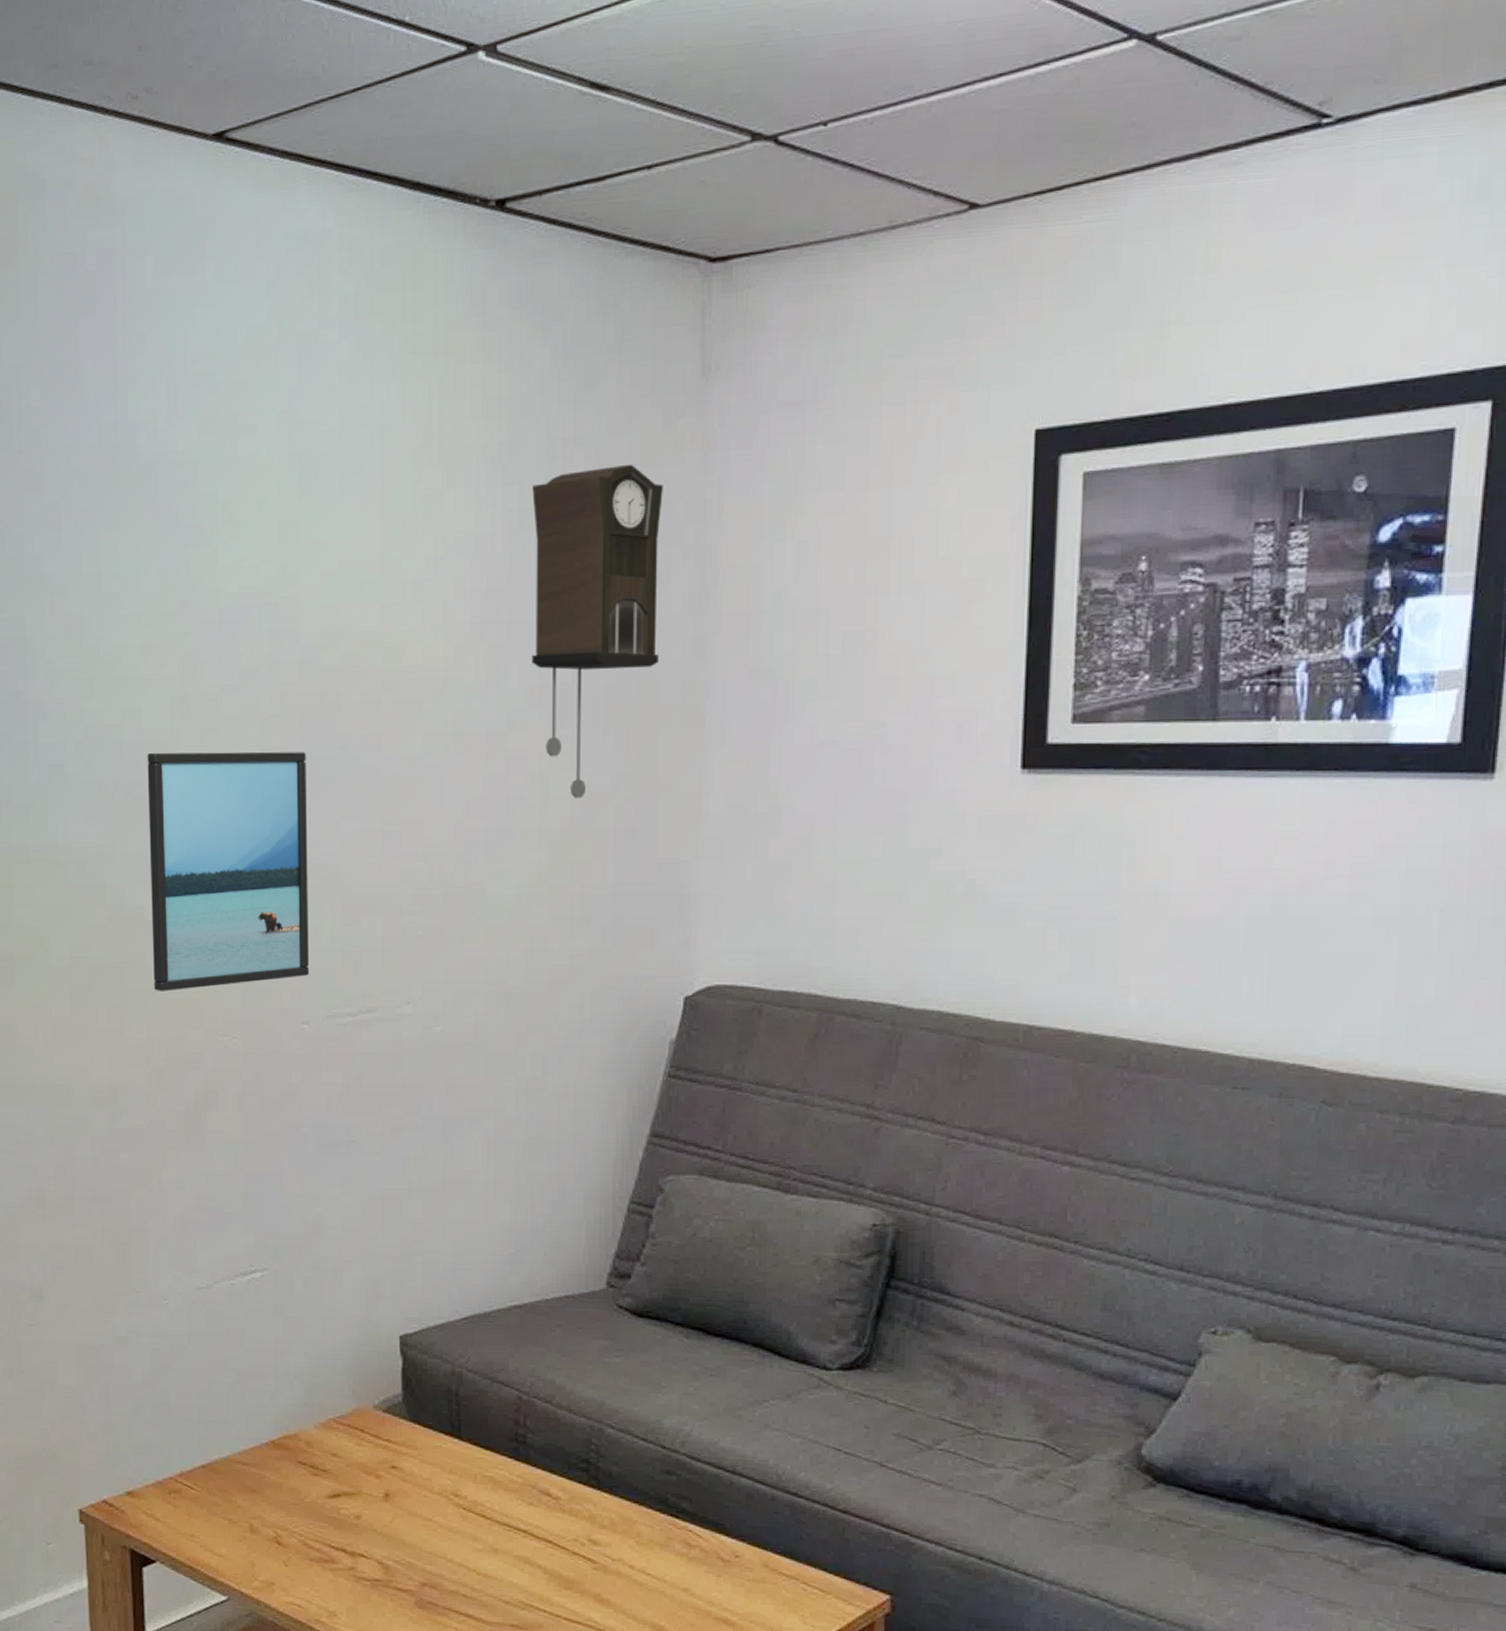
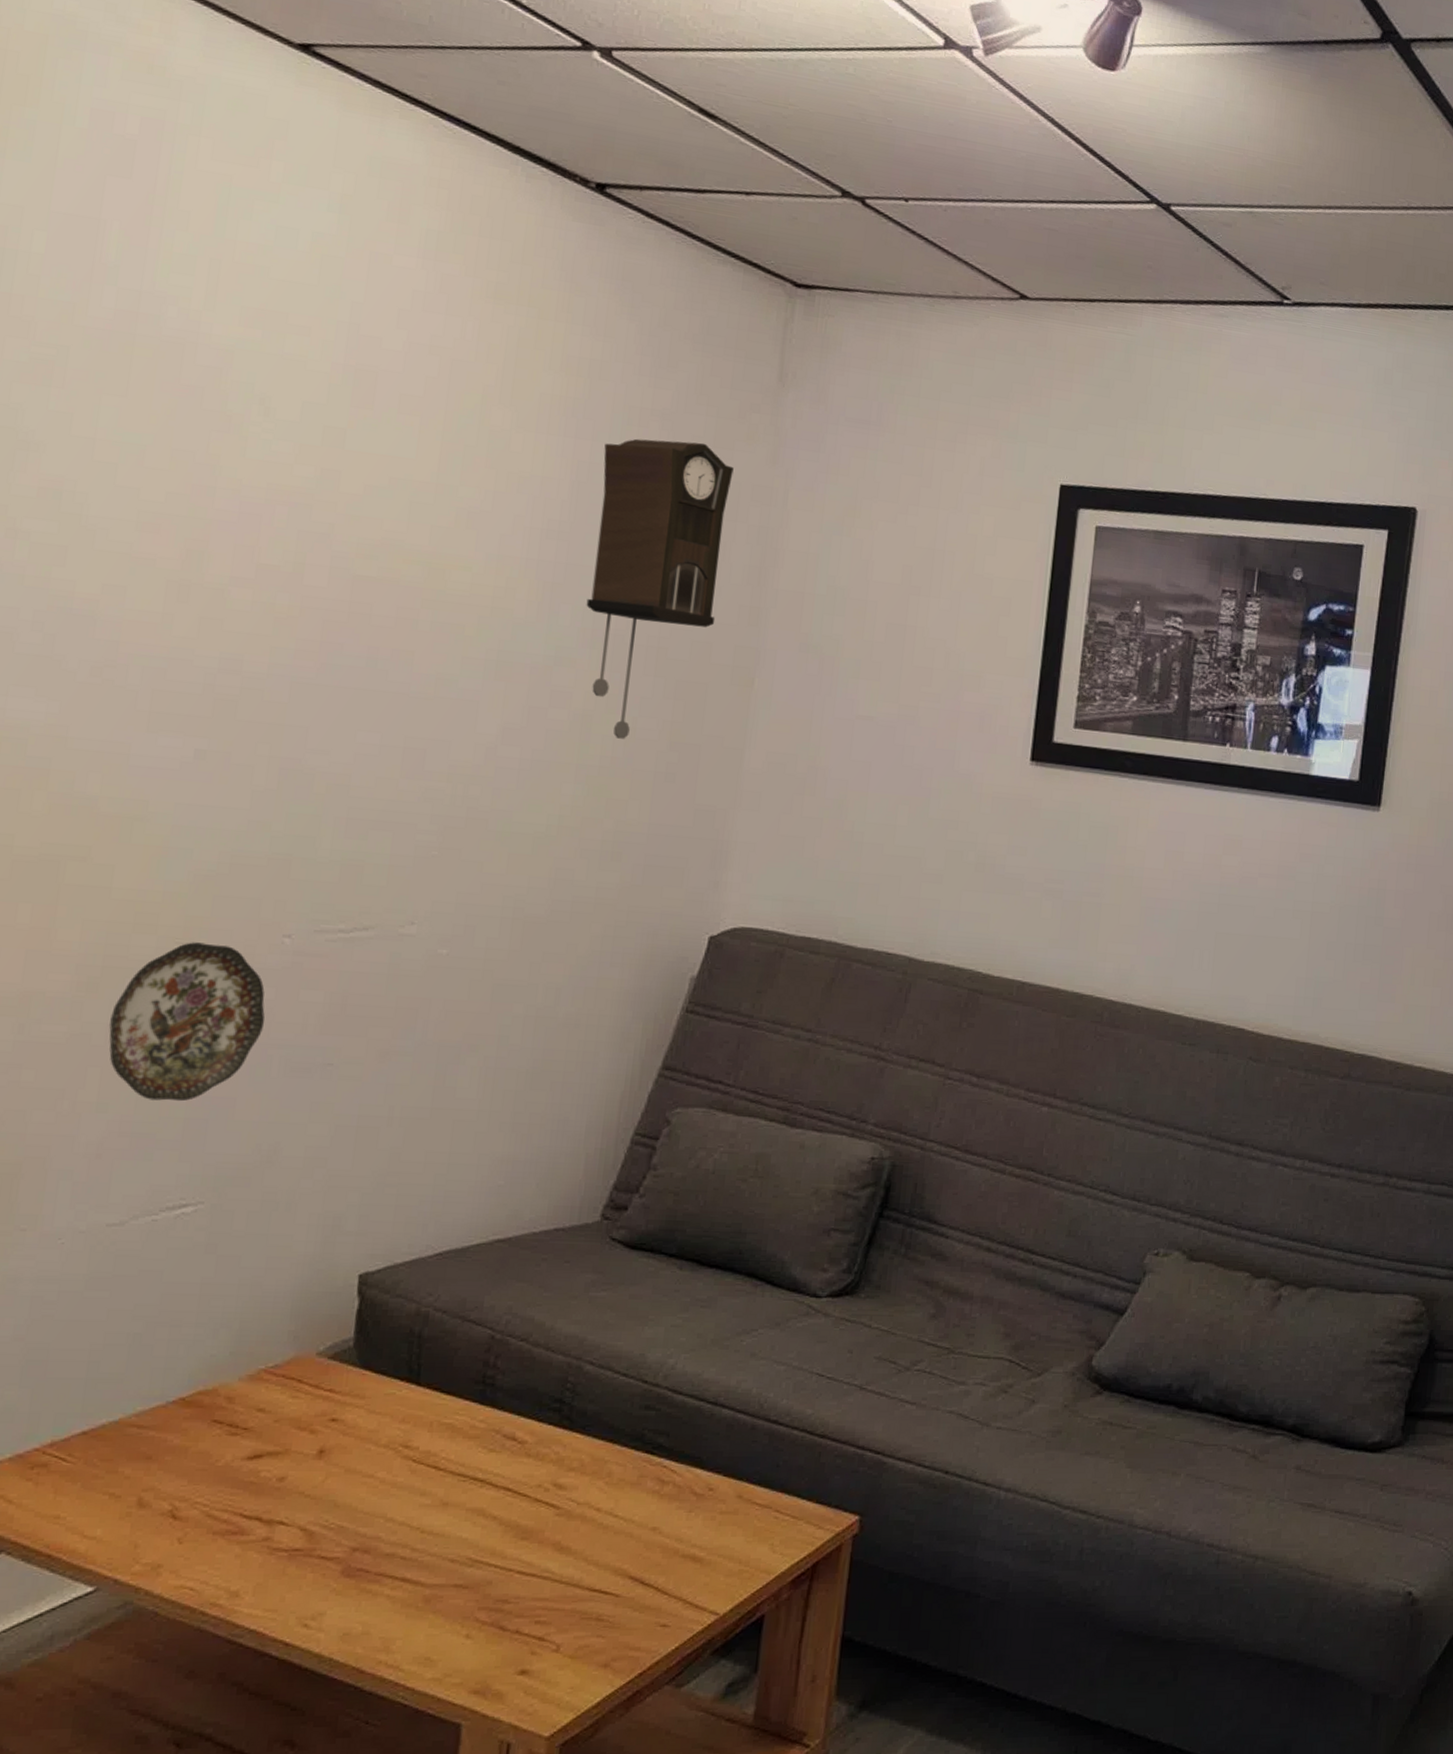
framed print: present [147,752,310,991] -> none [98,634,325,892]
decorative plate: none [178,1033,297,1179] -> present [109,942,265,1102]

